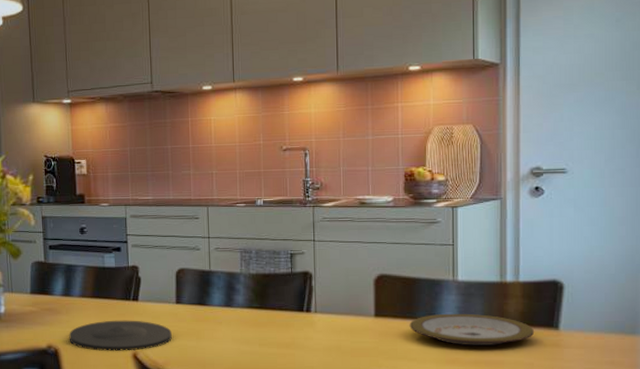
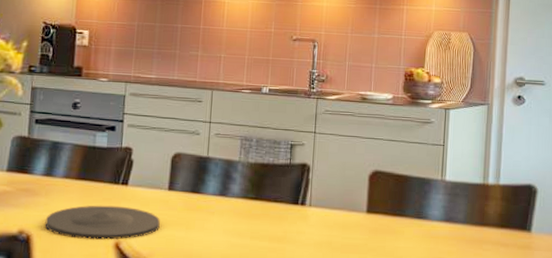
plate: present [409,313,535,346] -> none [398,212,510,246]

